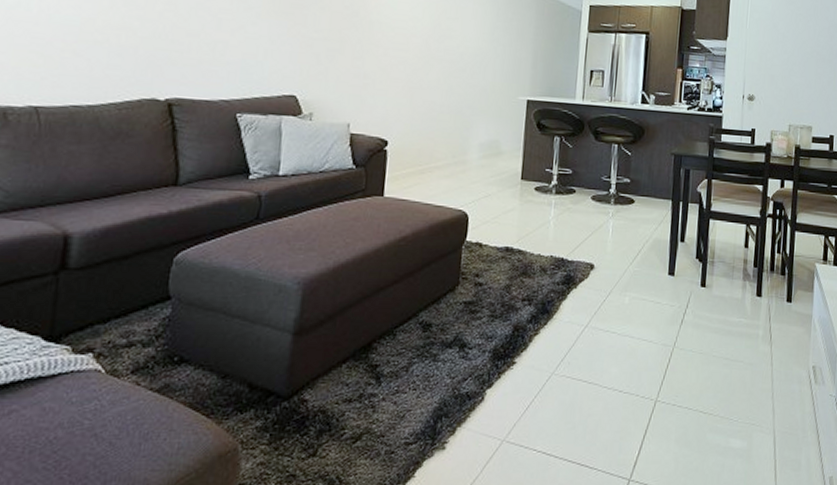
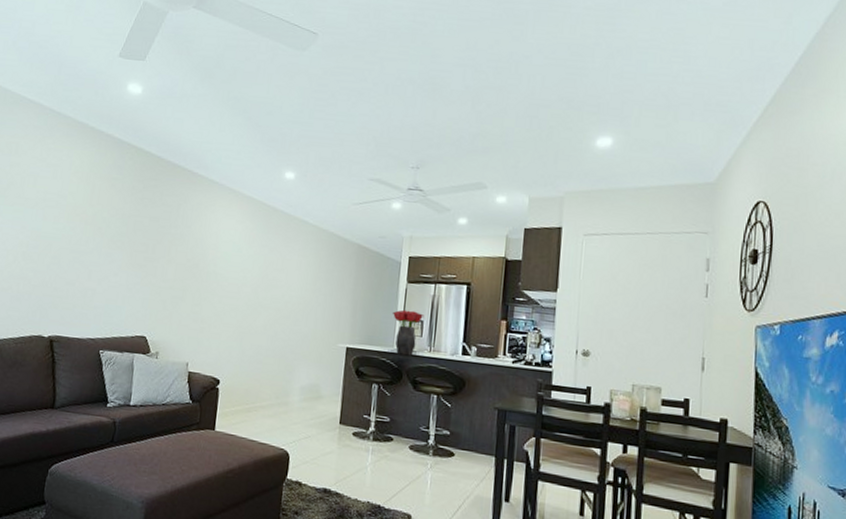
bouquet: none [573,60,605,107] -> present [392,309,425,356]

